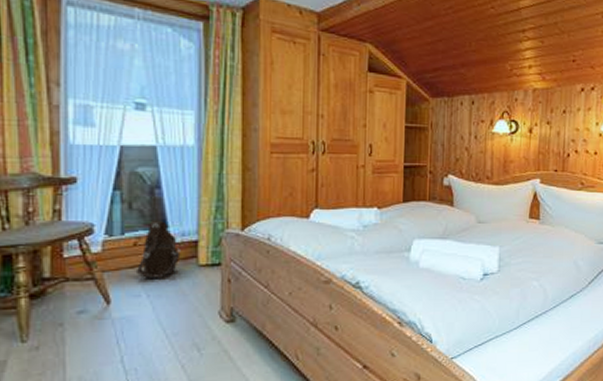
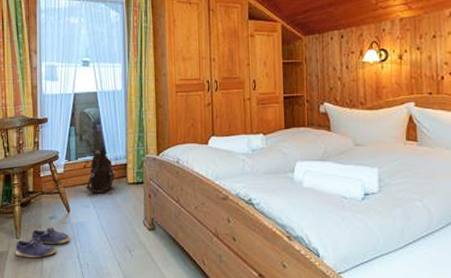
shoe: none [20,324,110,367] -> present [16,226,70,258]

